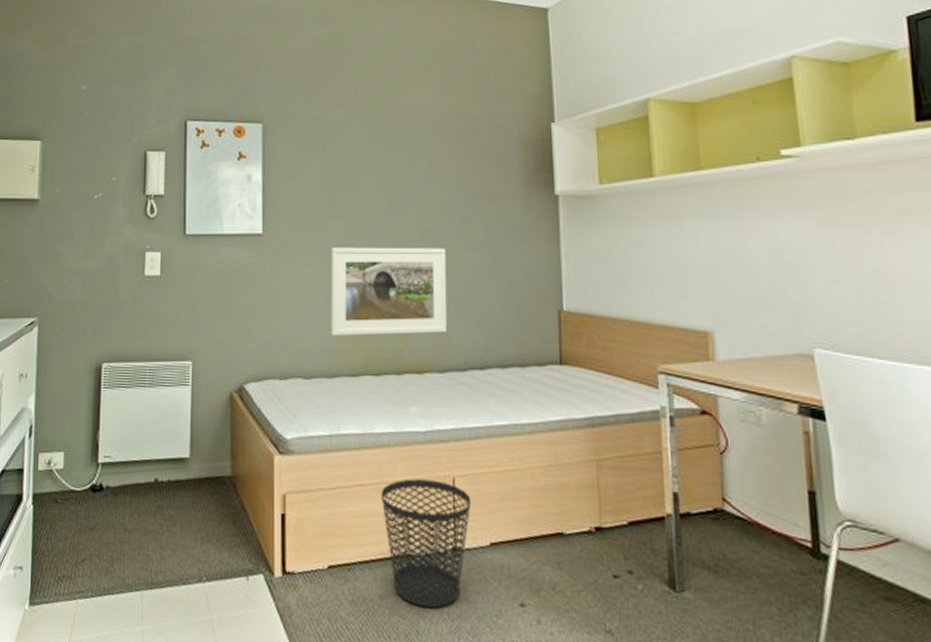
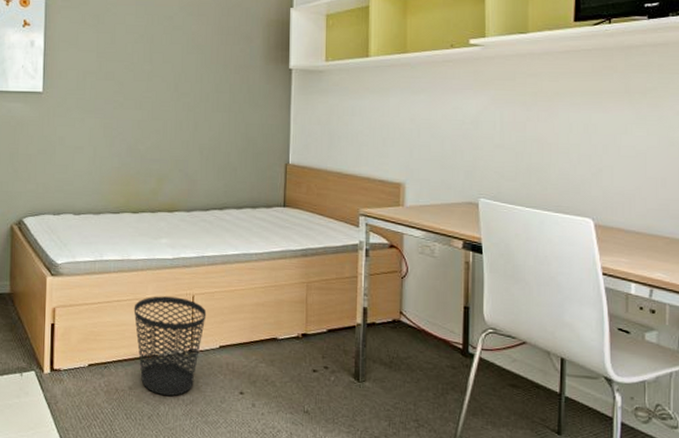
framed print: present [330,247,448,336] -> none [98,105,197,180]

